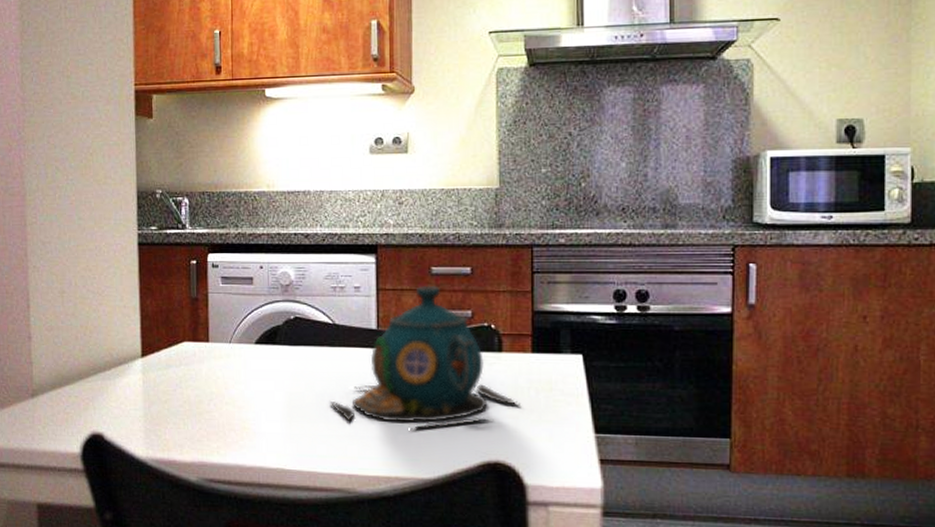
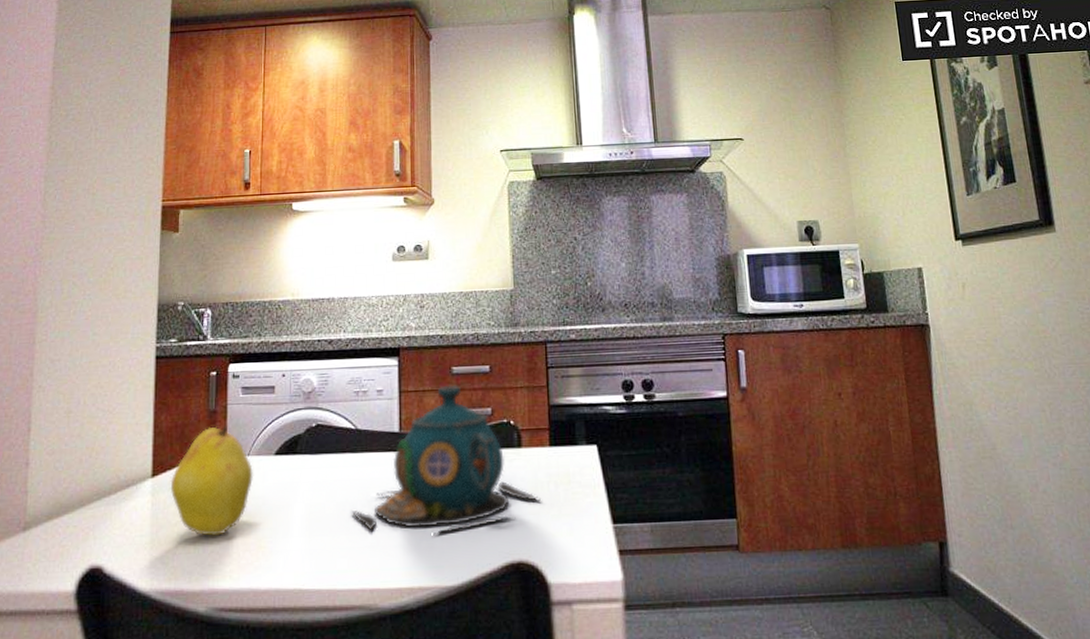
fruit: none [158,313,236,415] -> present [170,426,254,536]

